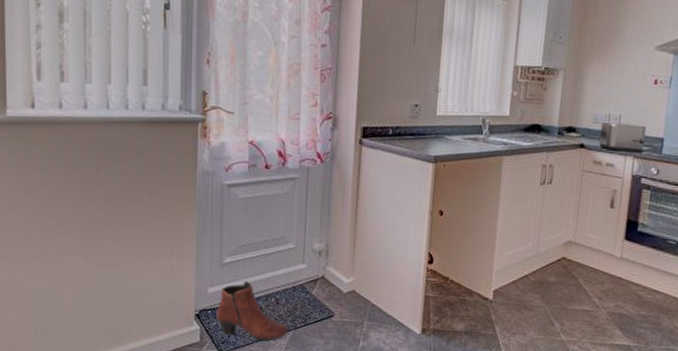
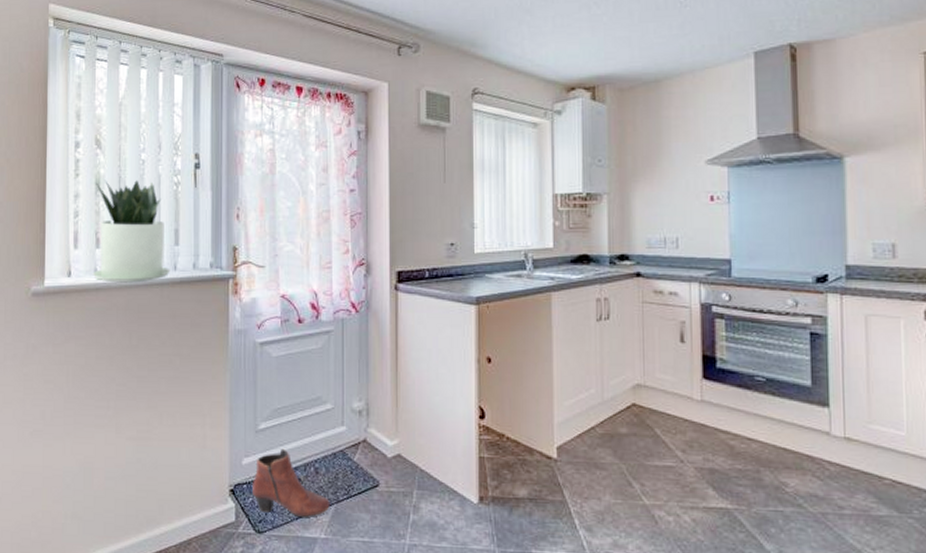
planter: none [57,12,139,119] -> present [92,179,171,283]
toaster: present [598,122,647,153] -> none [657,247,710,278]

